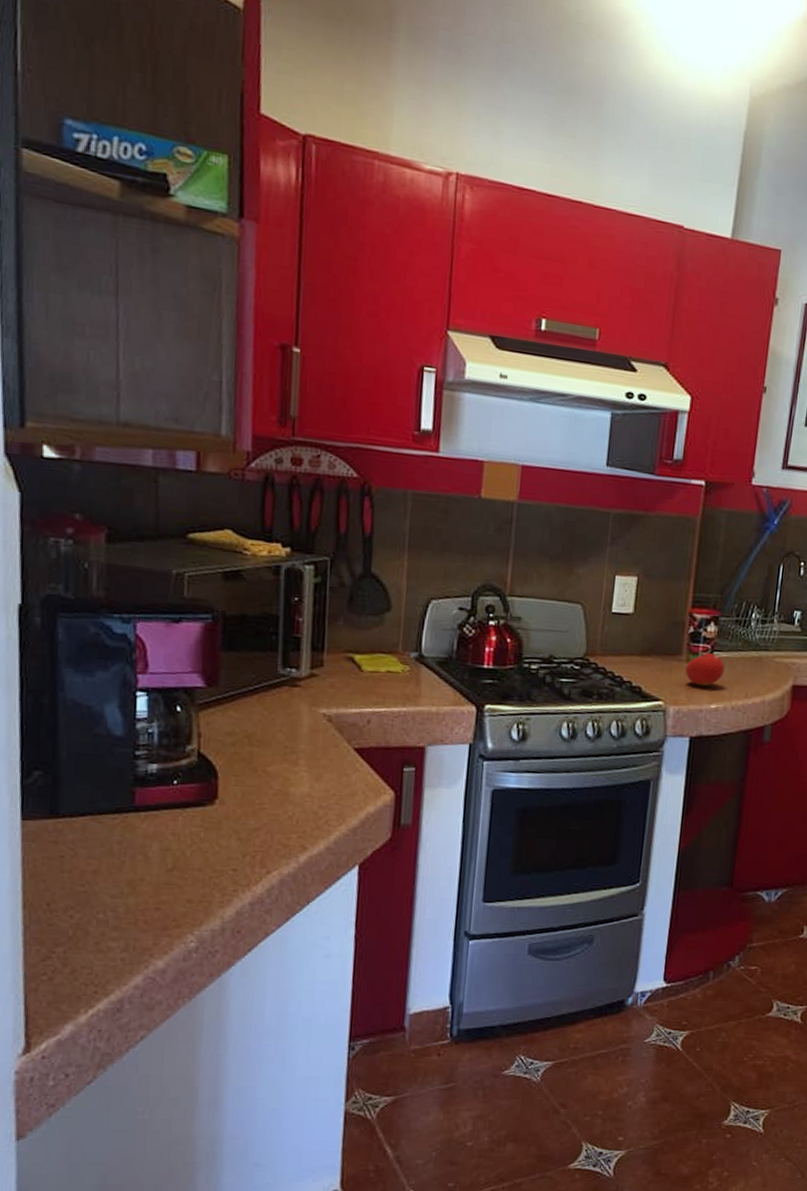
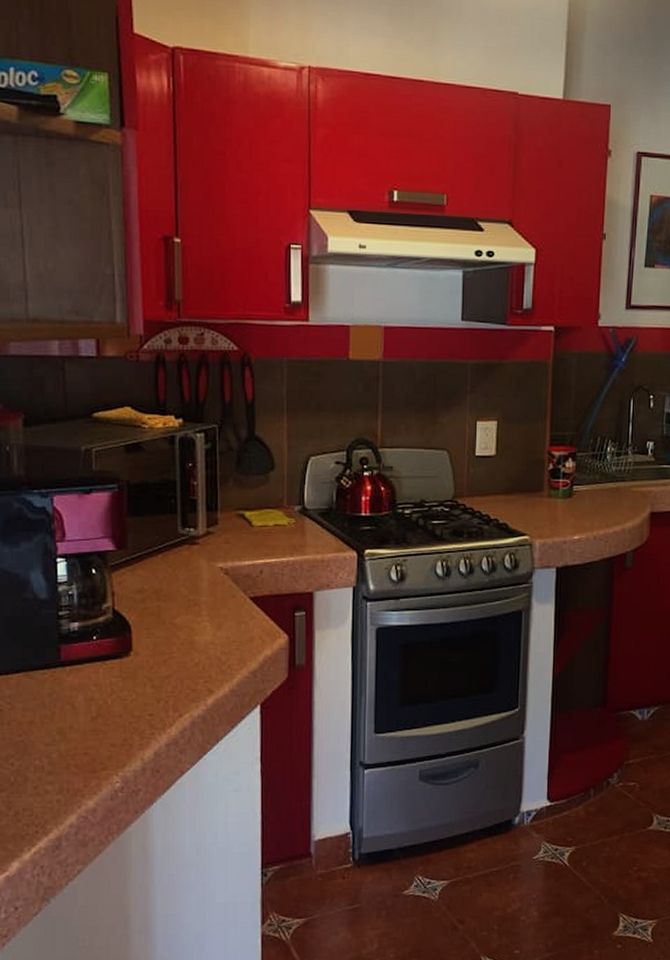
fruit: present [685,650,725,687] -> none [548,485,584,519]

